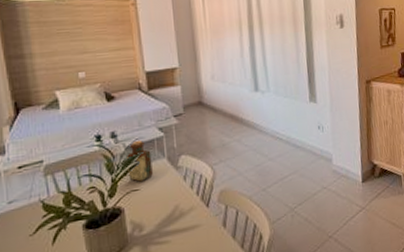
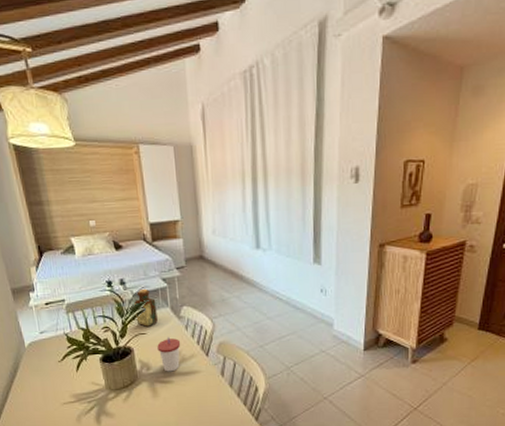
cup: none [152,189,179,231] -> present [157,336,181,372]

